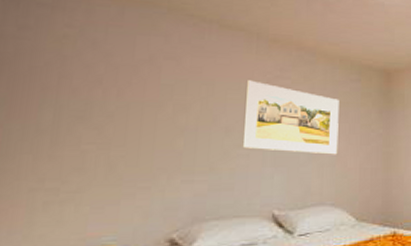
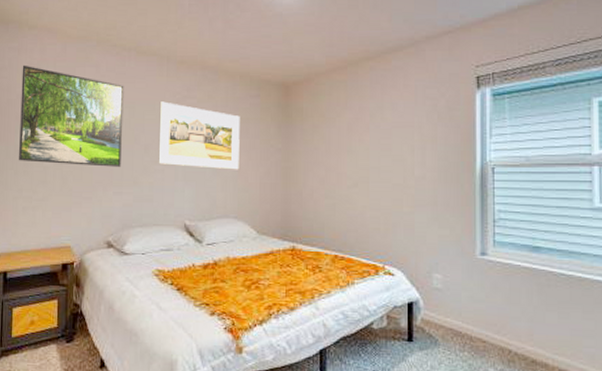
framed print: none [42,26,202,151] -> present [19,65,124,167]

